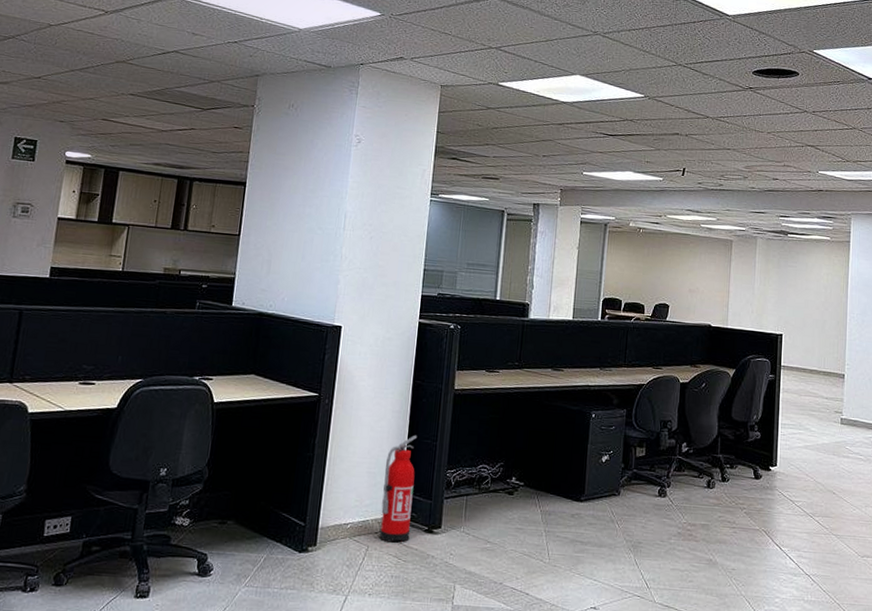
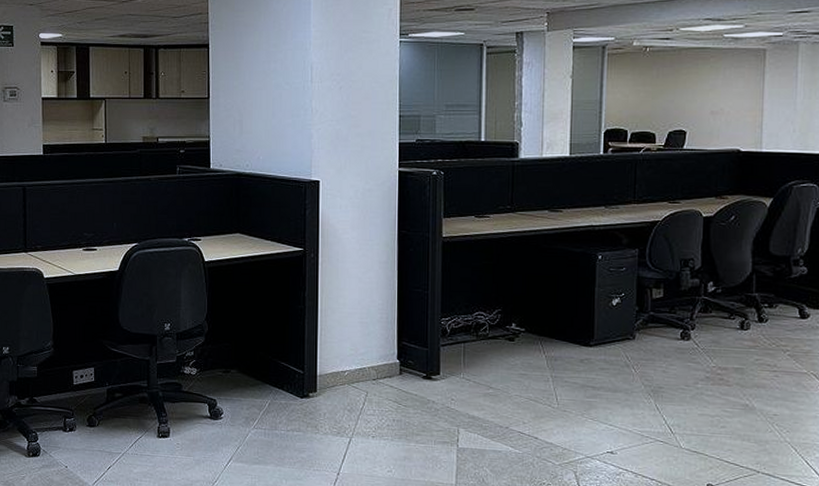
fire extinguisher: present [380,435,418,542] -> none [377,284,408,389]

